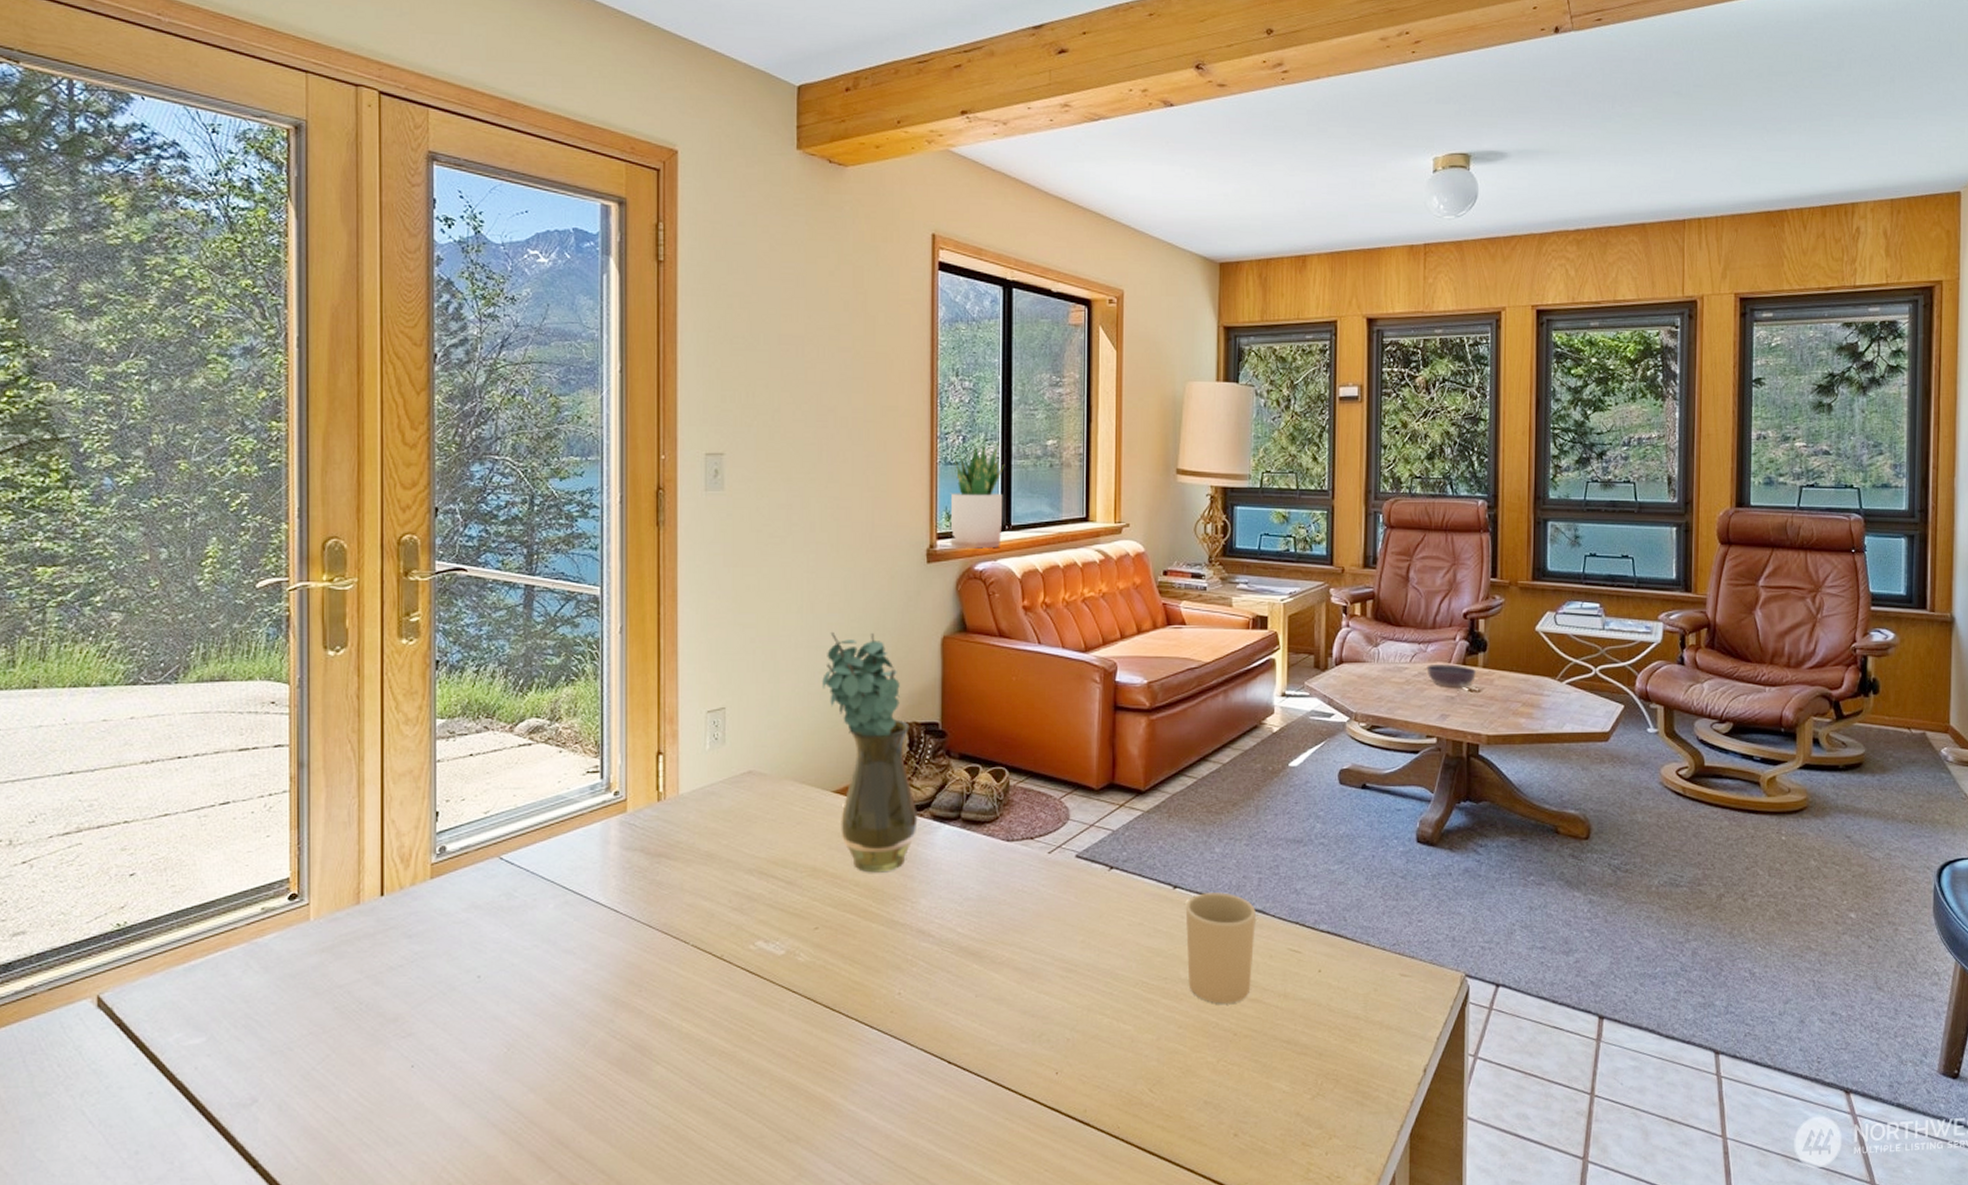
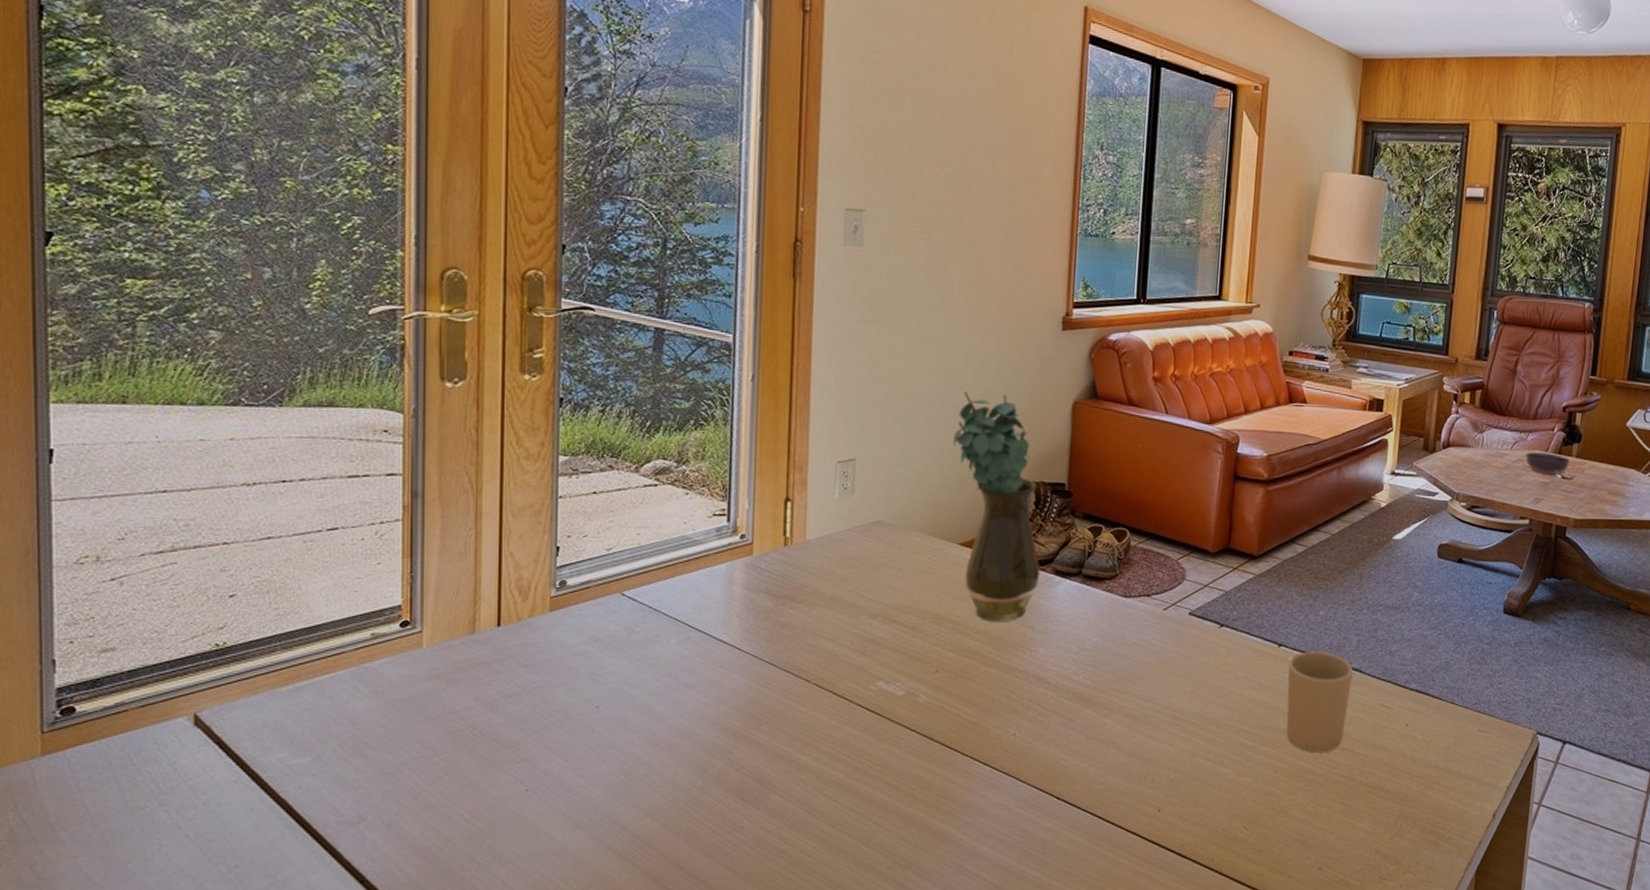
planter: present [948,440,1005,549] -> none [1085,214,1144,320]

